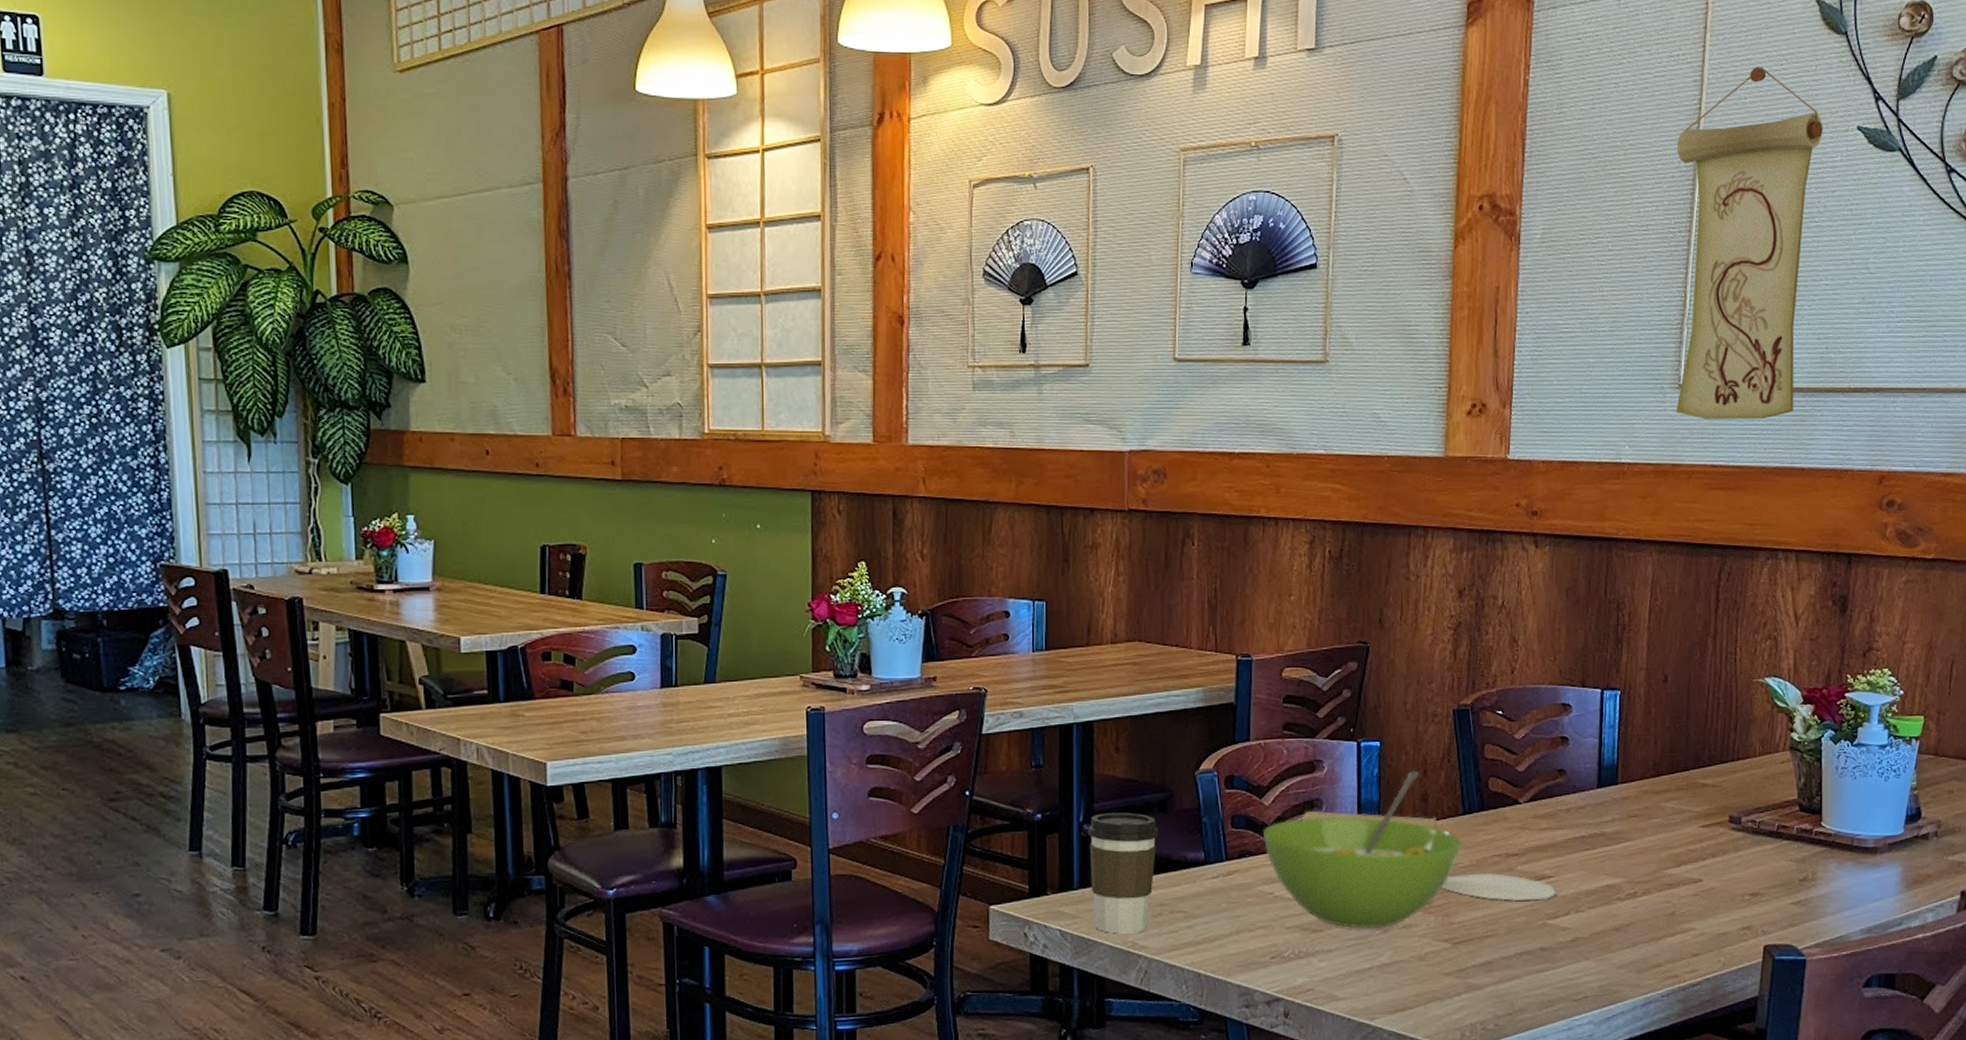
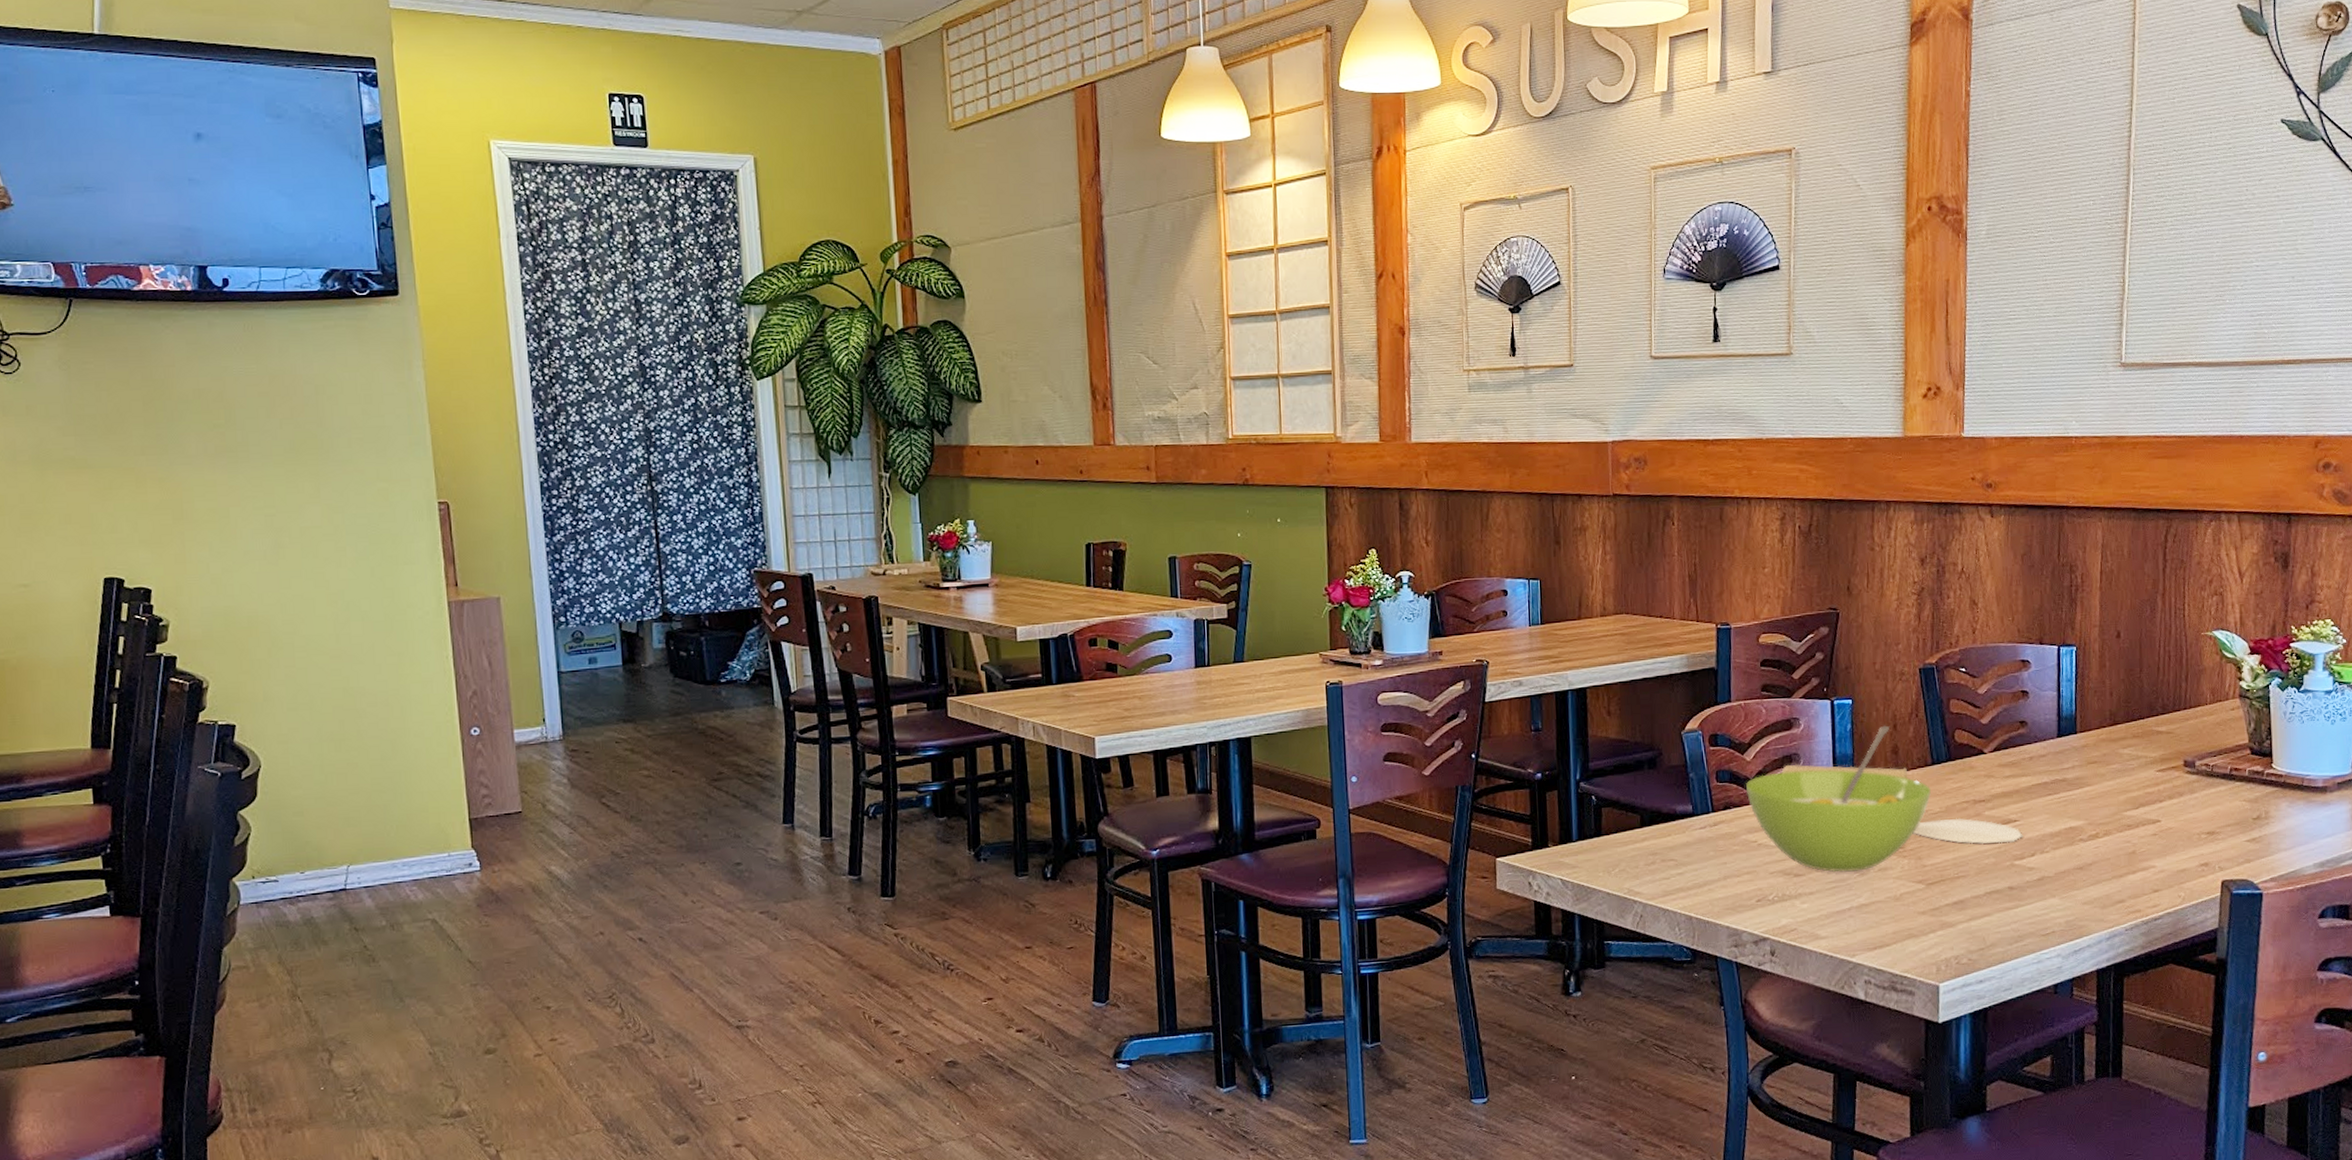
coffee cup: present [1088,812,1159,934] -> none [1584,770,1649,882]
wall scroll: present [1676,67,1823,419] -> none [2110,69,2248,394]

